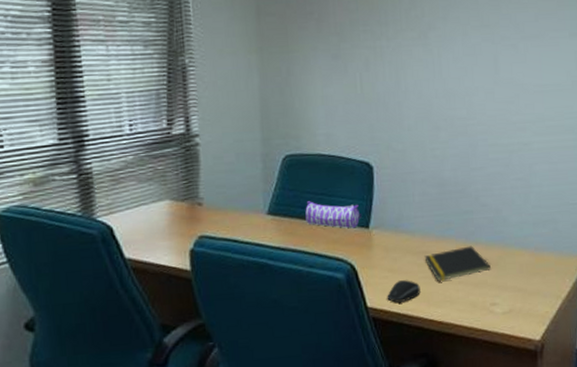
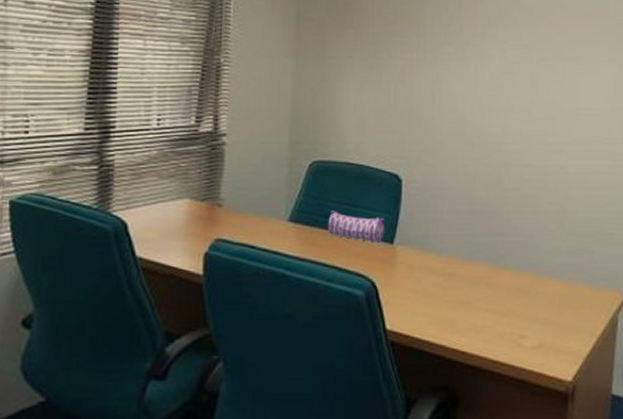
computer mouse: present [387,280,421,303] -> none [408,303,444,327]
notepad: present [424,245,491,281] -> none [450,270,520,307]

